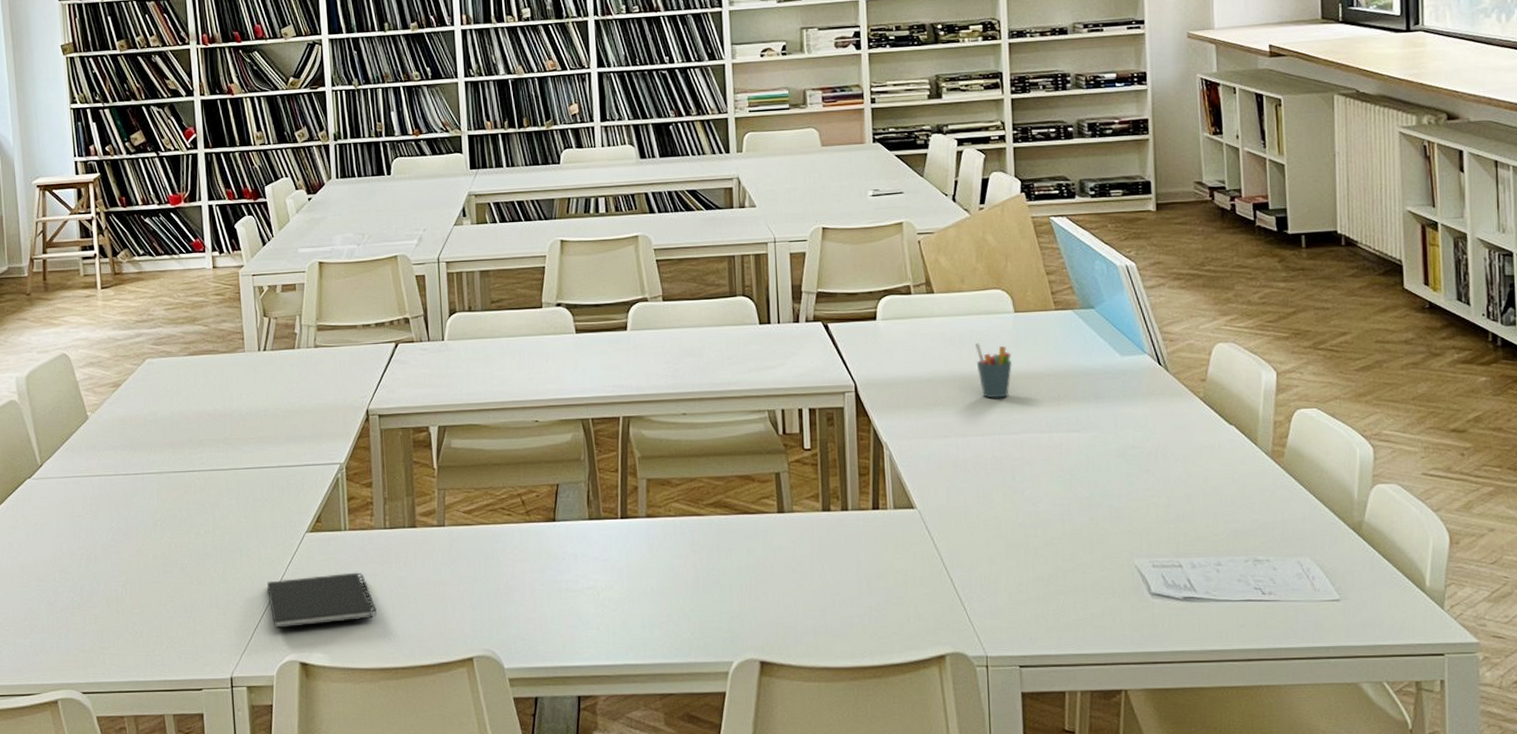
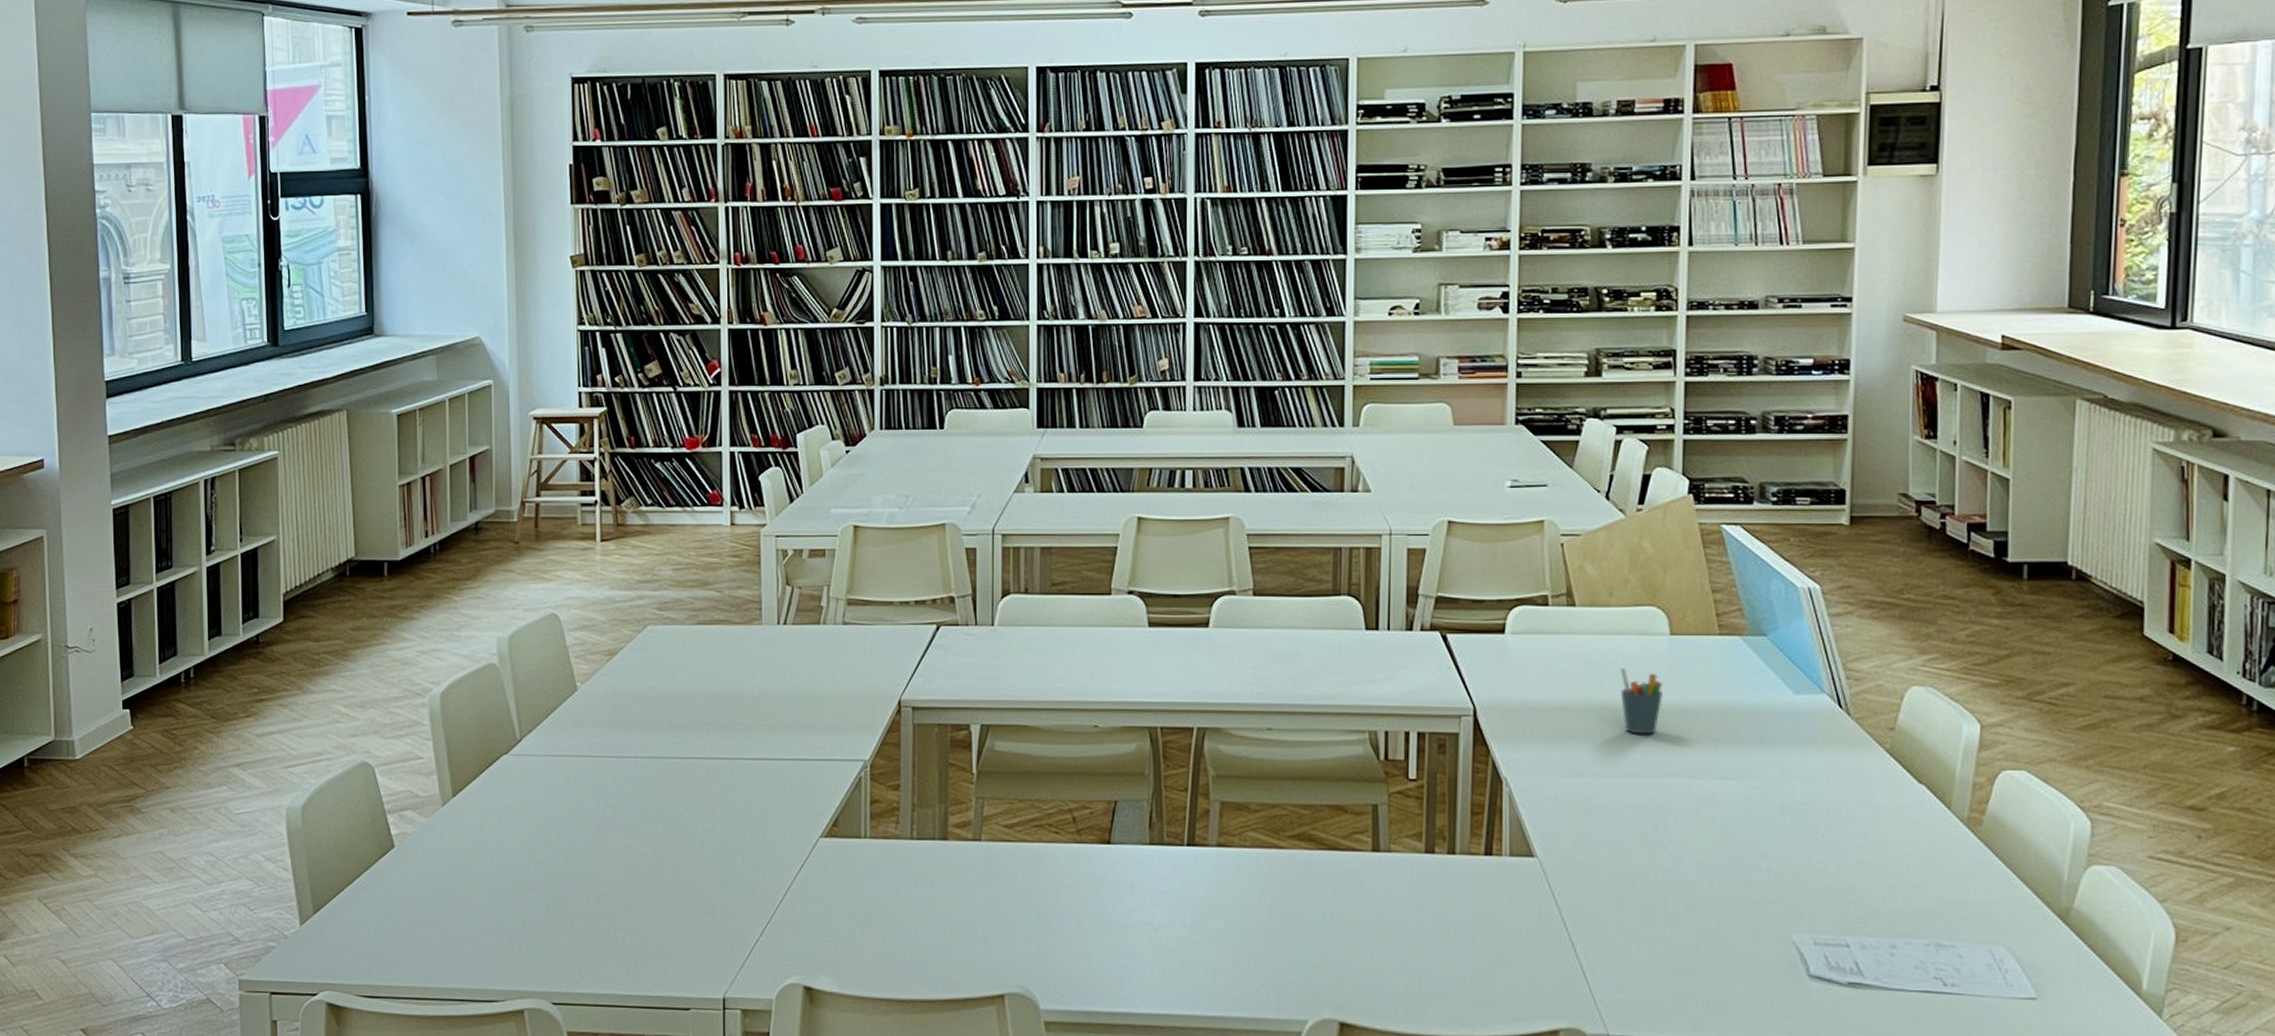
notebook: present [267,572,377,629] -> none [772,886,896,946]

